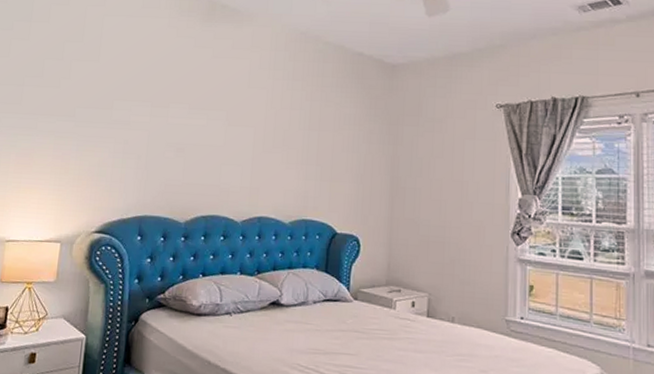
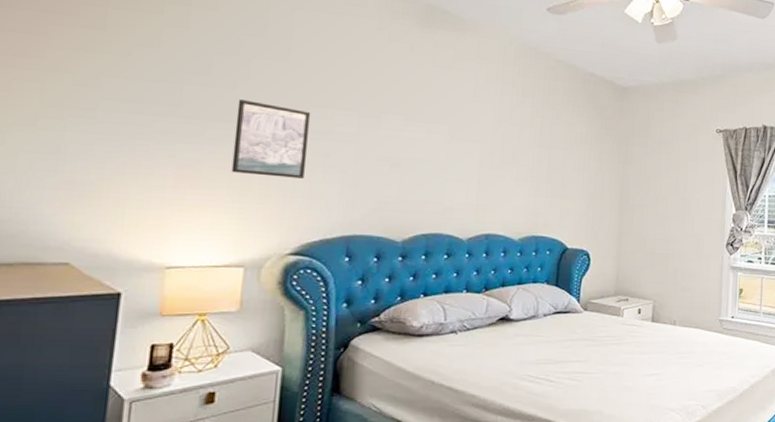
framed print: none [54,97,114,164] -> present [231,99,311,179]

